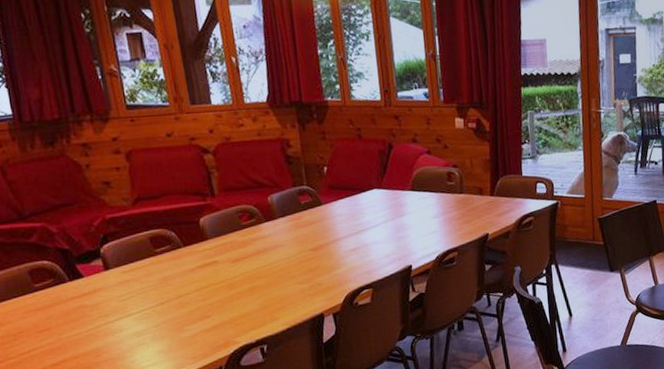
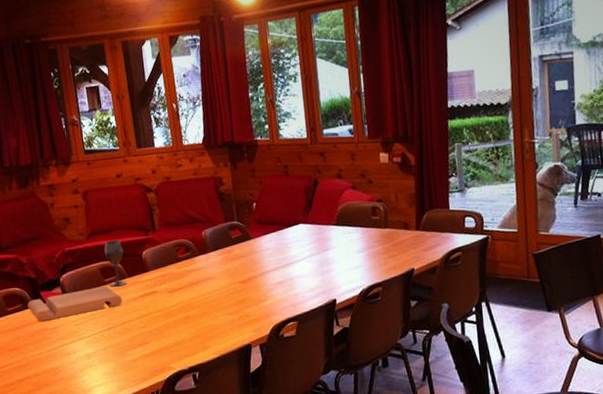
cutting board: none [60,256,178,299] -> present [27,285,123,322]
wine glass: none [153,205,182,258] -> present [104,239,127,287]

